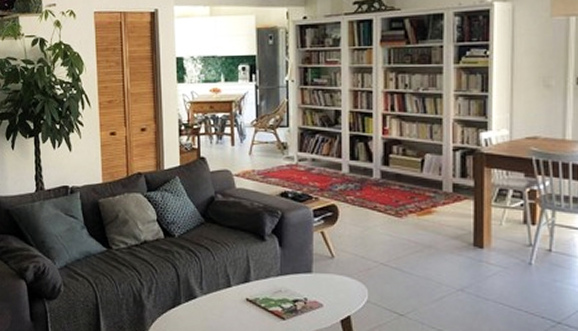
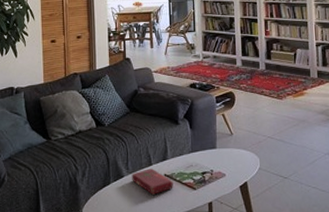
book: none [207,290,257,321] -> present [132,168,173,195]

